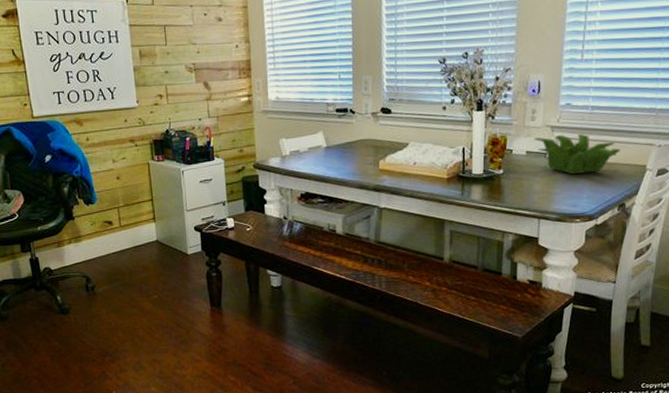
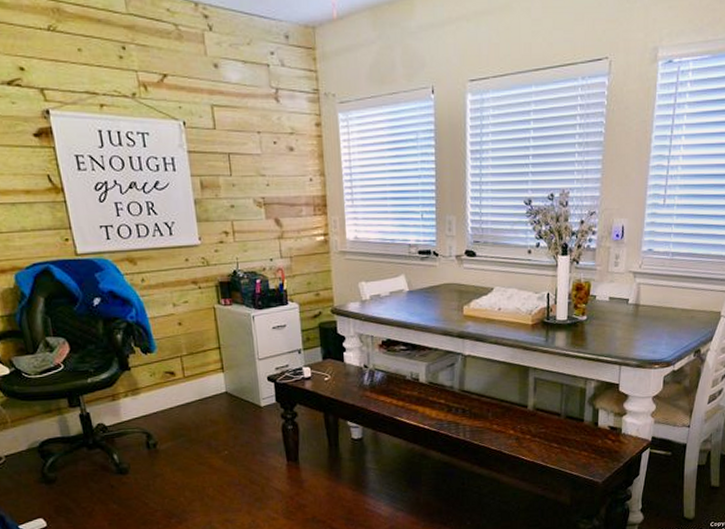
plant: present [534,133,621,174] -> none [617,279,699,320]

